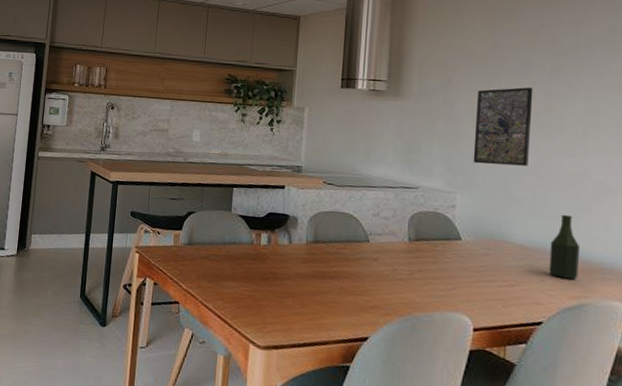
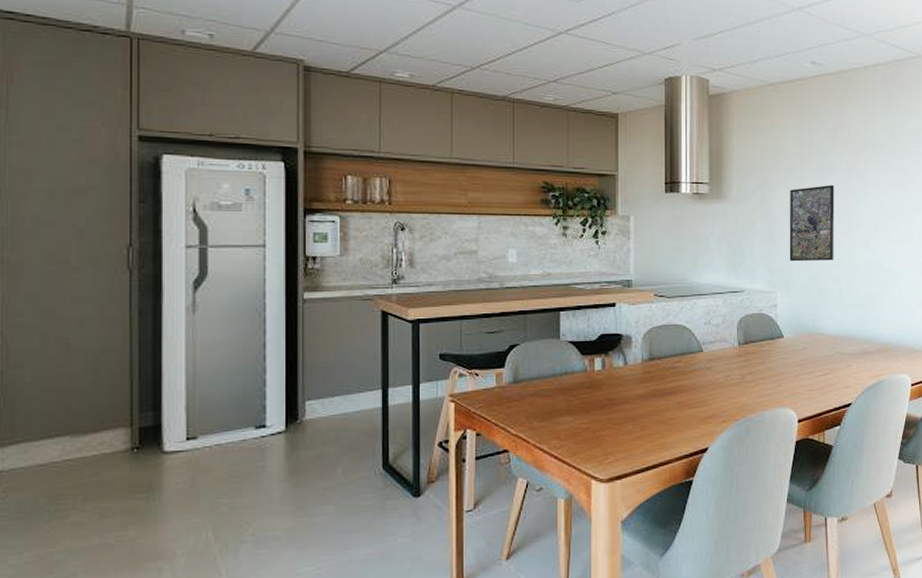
bottle: present [549,214,581,279] -> none [854,302,877,361]

